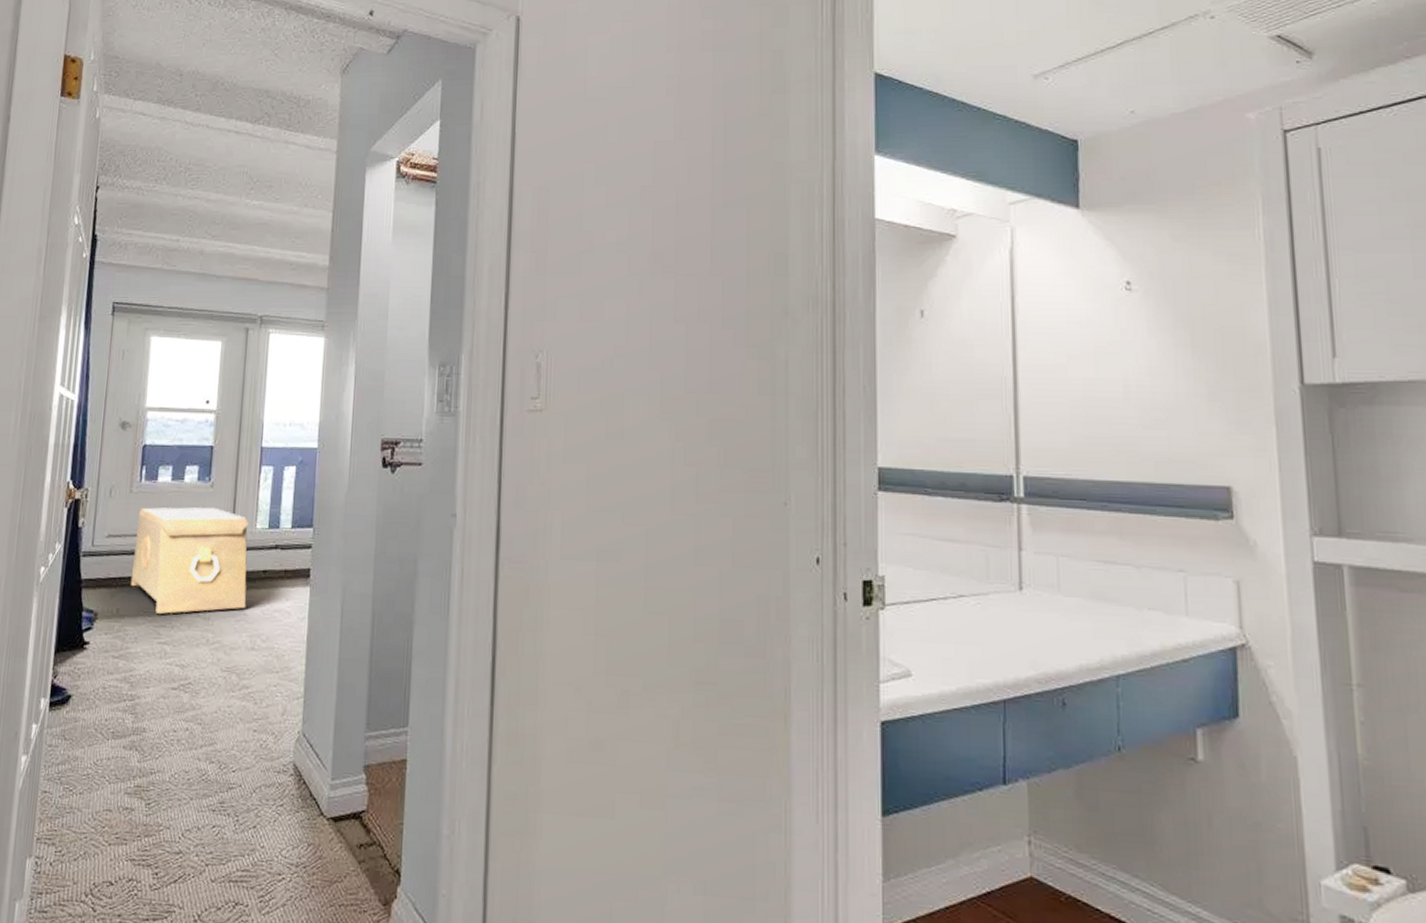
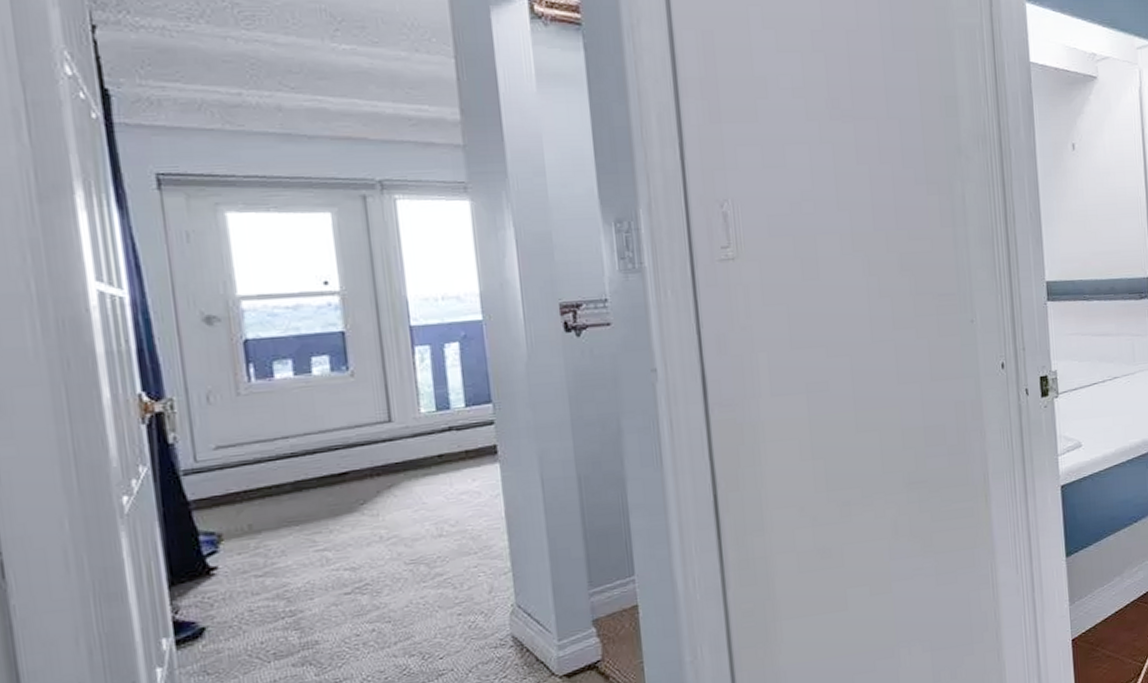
storage trunk: present [130,507,249,614] -> none [254,397,424,521]

